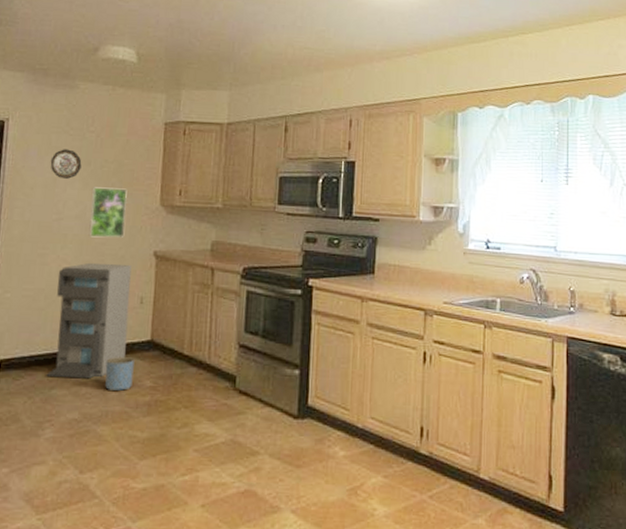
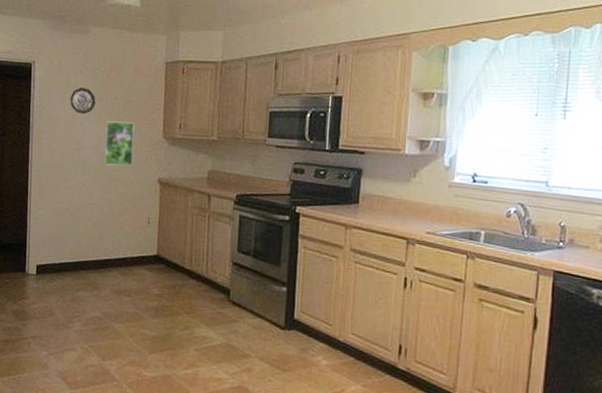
storage cabinet: present [46,262,132,379] -> none [73,186,140,285]
planter: present [105,357,135,392] -> none [120,267,144,296]

